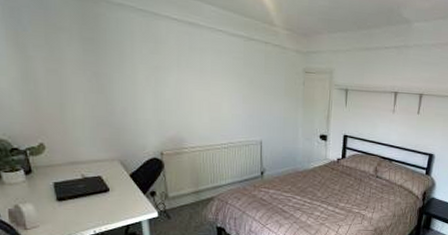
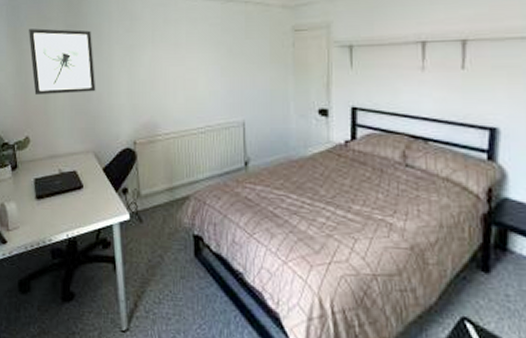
wall art: none [35,35,120,106] -> present [29,28,96,95]

